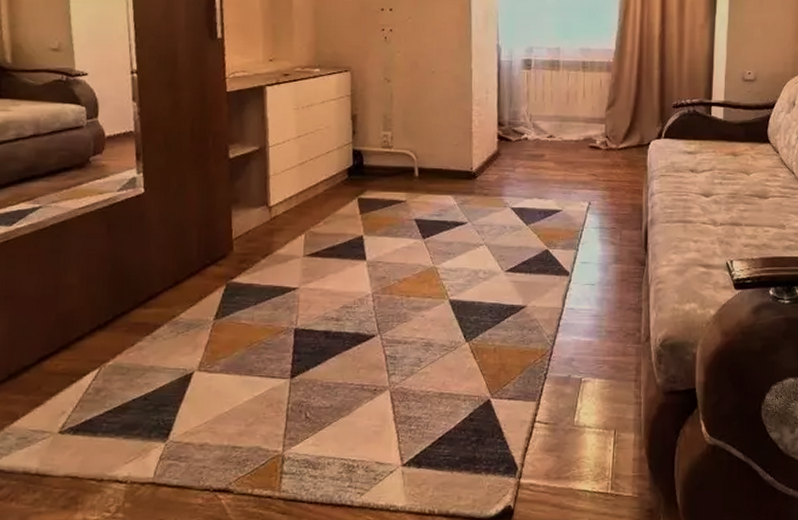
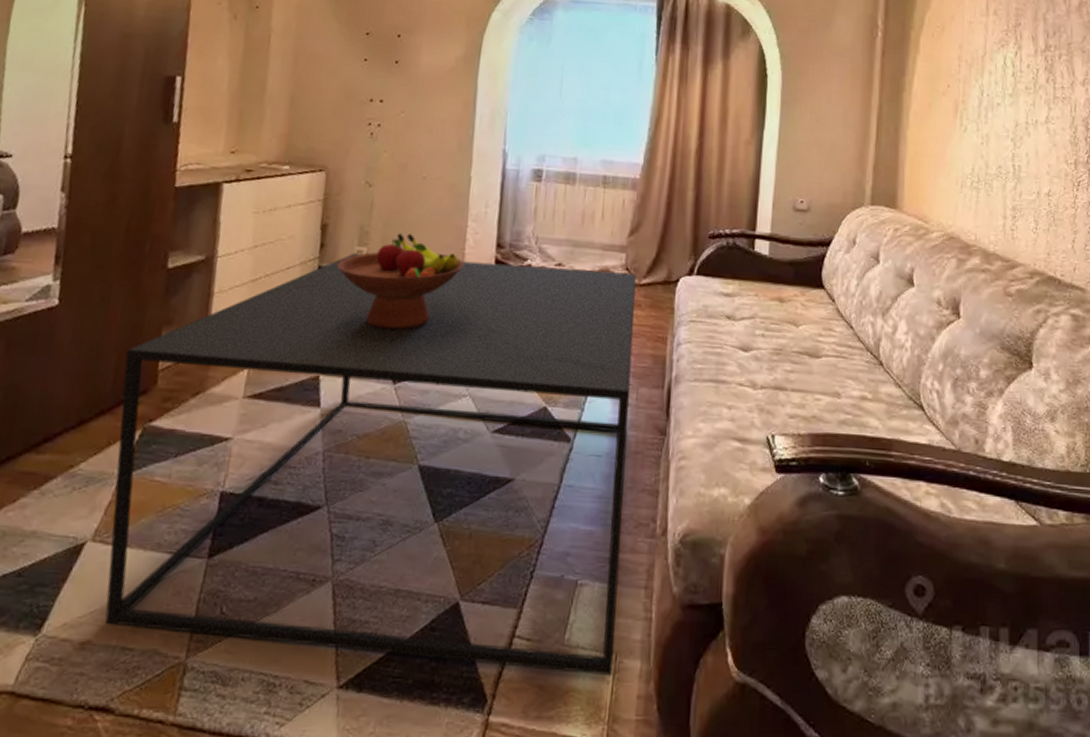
coffee table: none [205,137,615,445] -> present [105,252,636,675]
fruit bowl: none [368,119,472,197] -> present [337,233,464,330]

